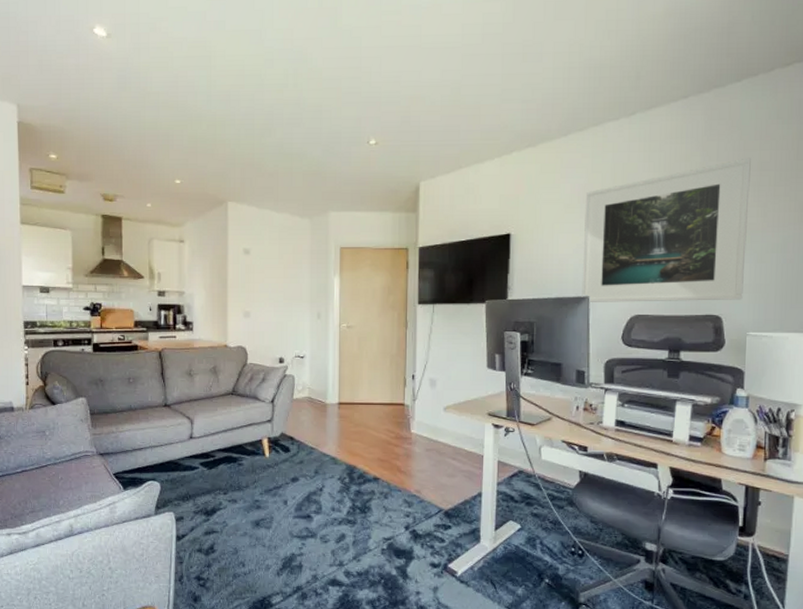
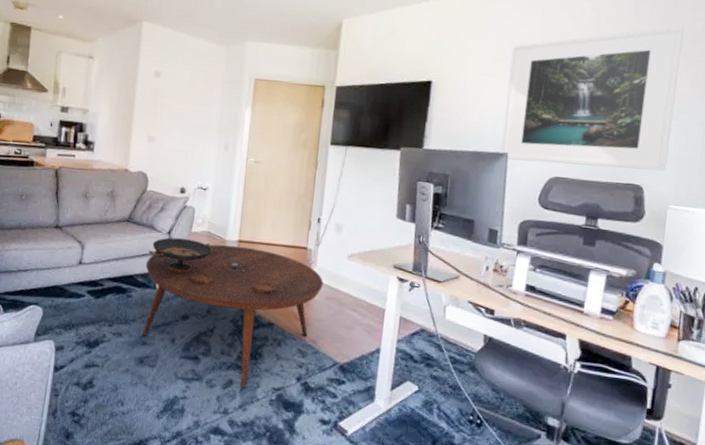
coffee table: none [253,408,423,540] -> present [141,244,324,387]
decorative bowl: none [255,406,314,437] -> present [149,237,212,272]

